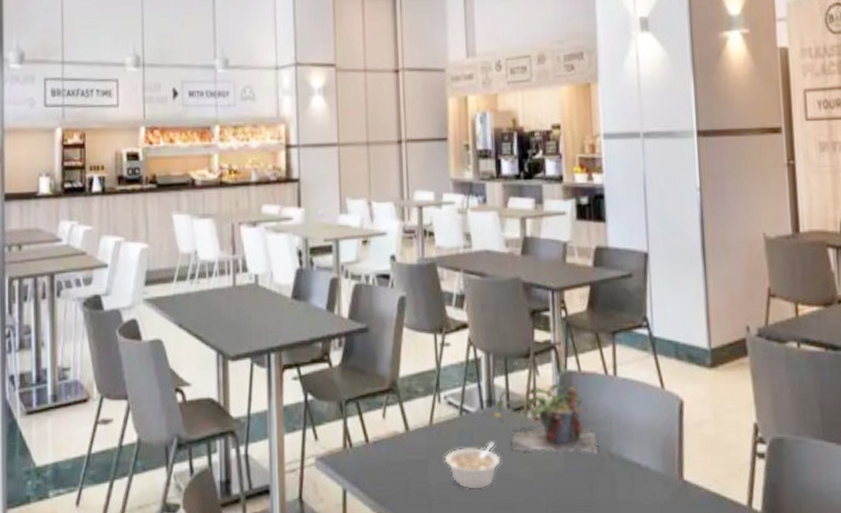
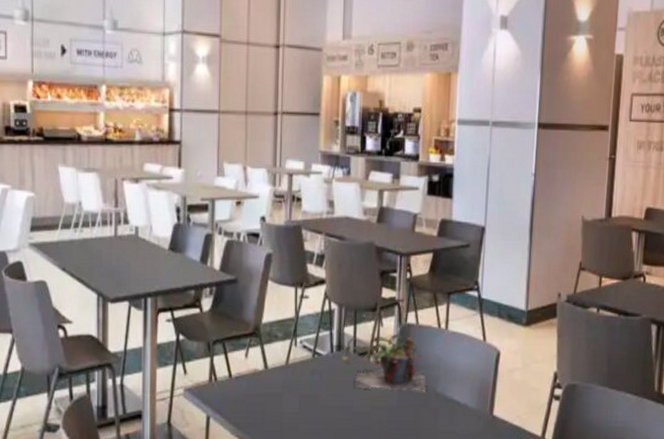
legume: present [444,442,501,489] -> none [296,380,345,419]

